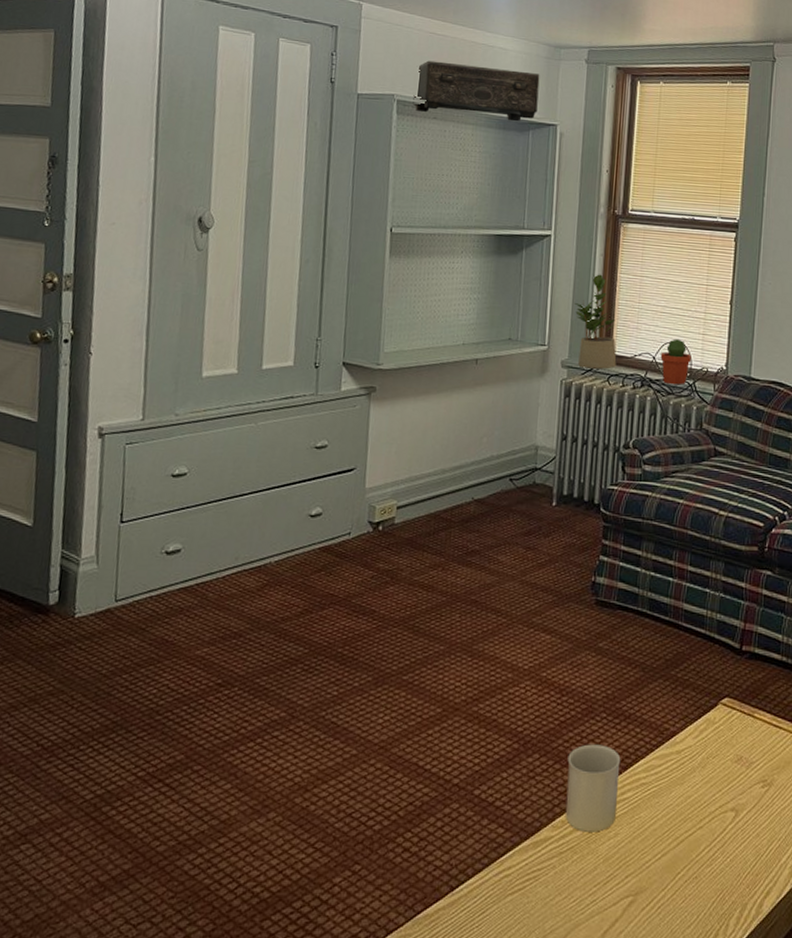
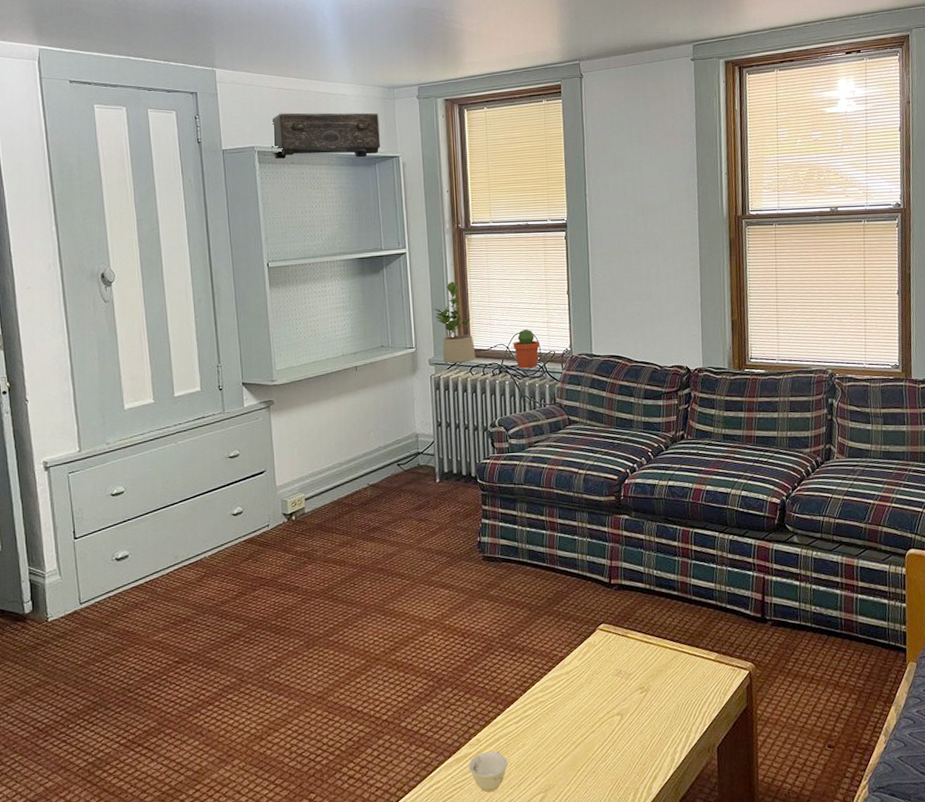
teacup: none [547,838,596,888] -> present [468,751,508,793]
mug: present [565,744,621,832] -> none [475,674,522,746]

